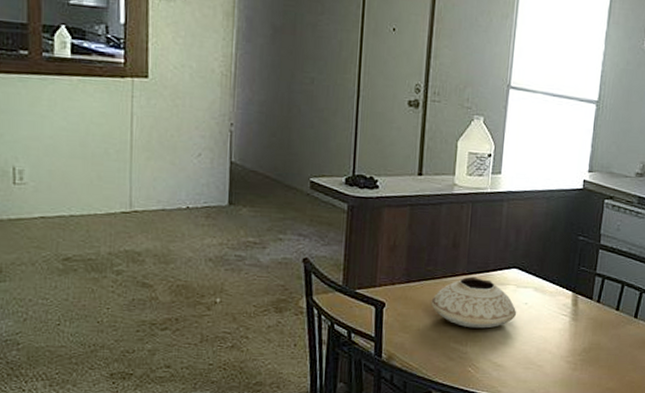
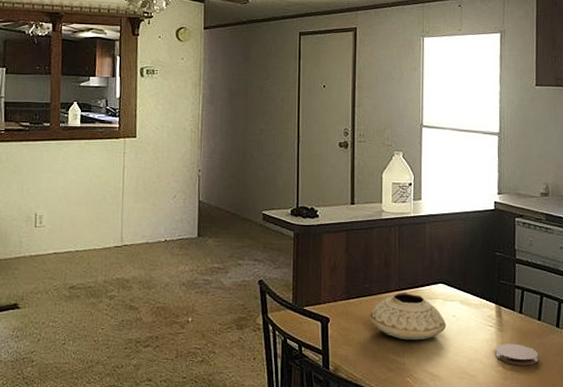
coaster: none [566,333,611,357] -> present [495,343,538,366]

